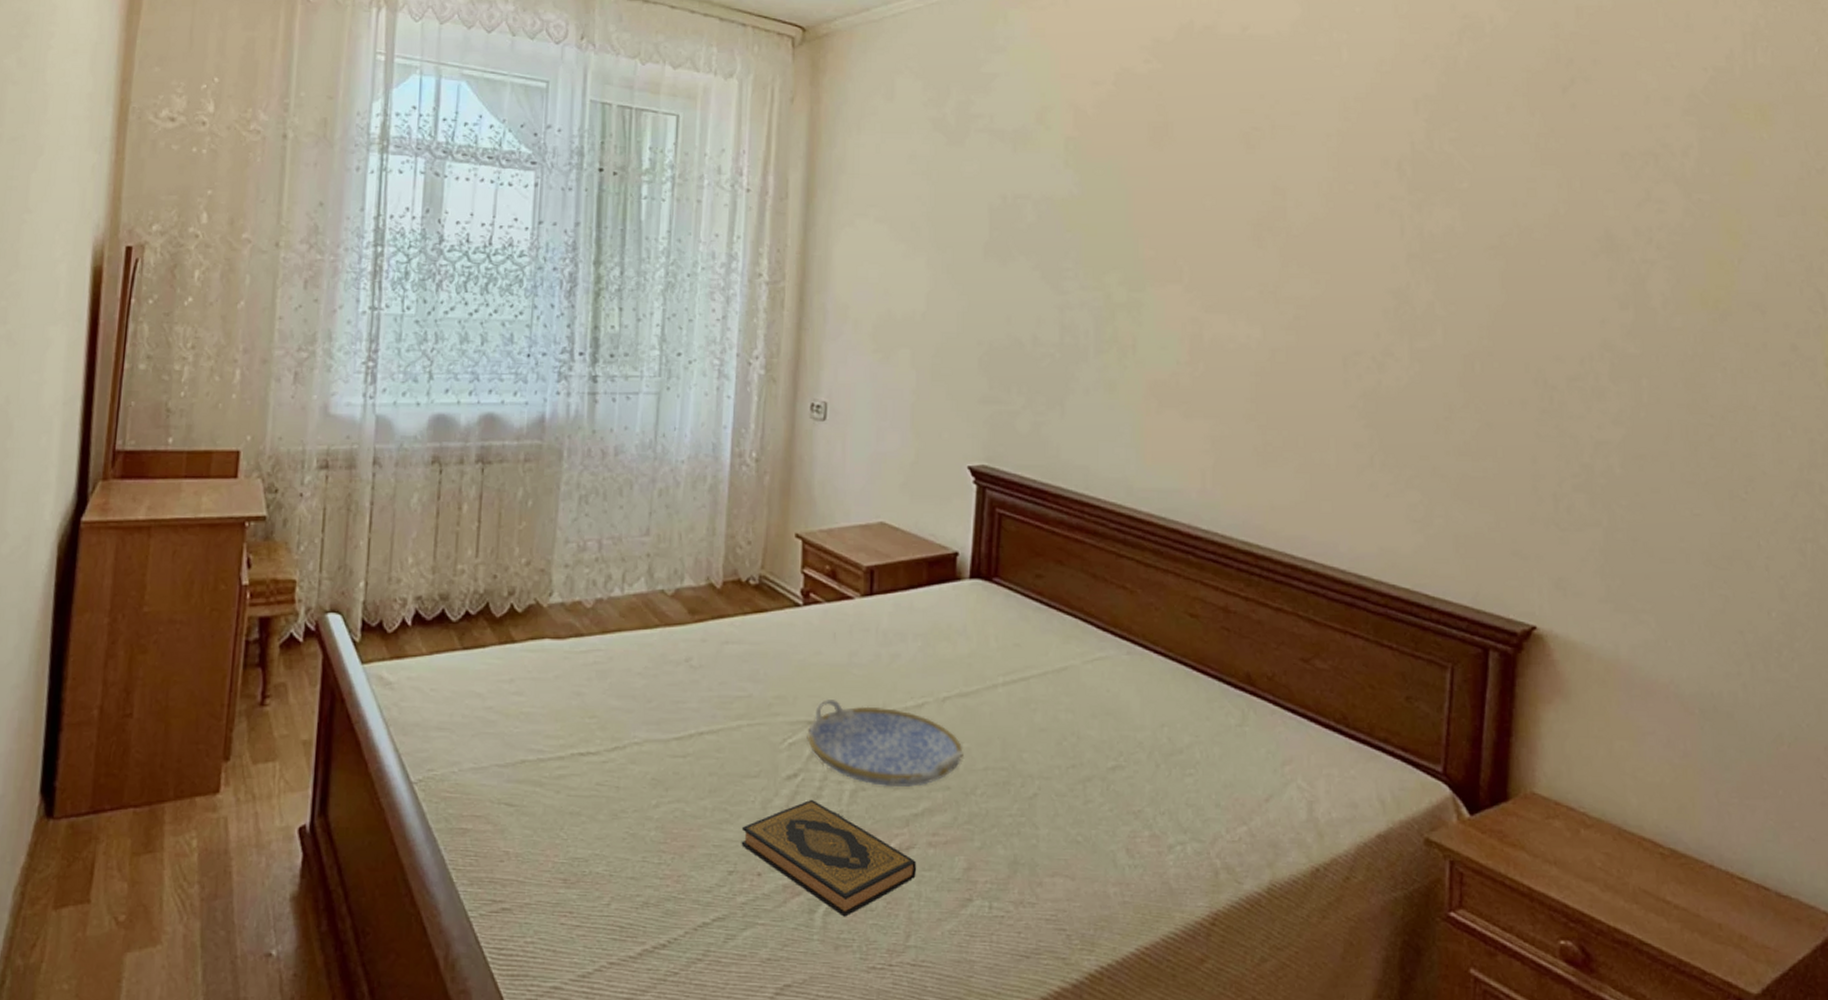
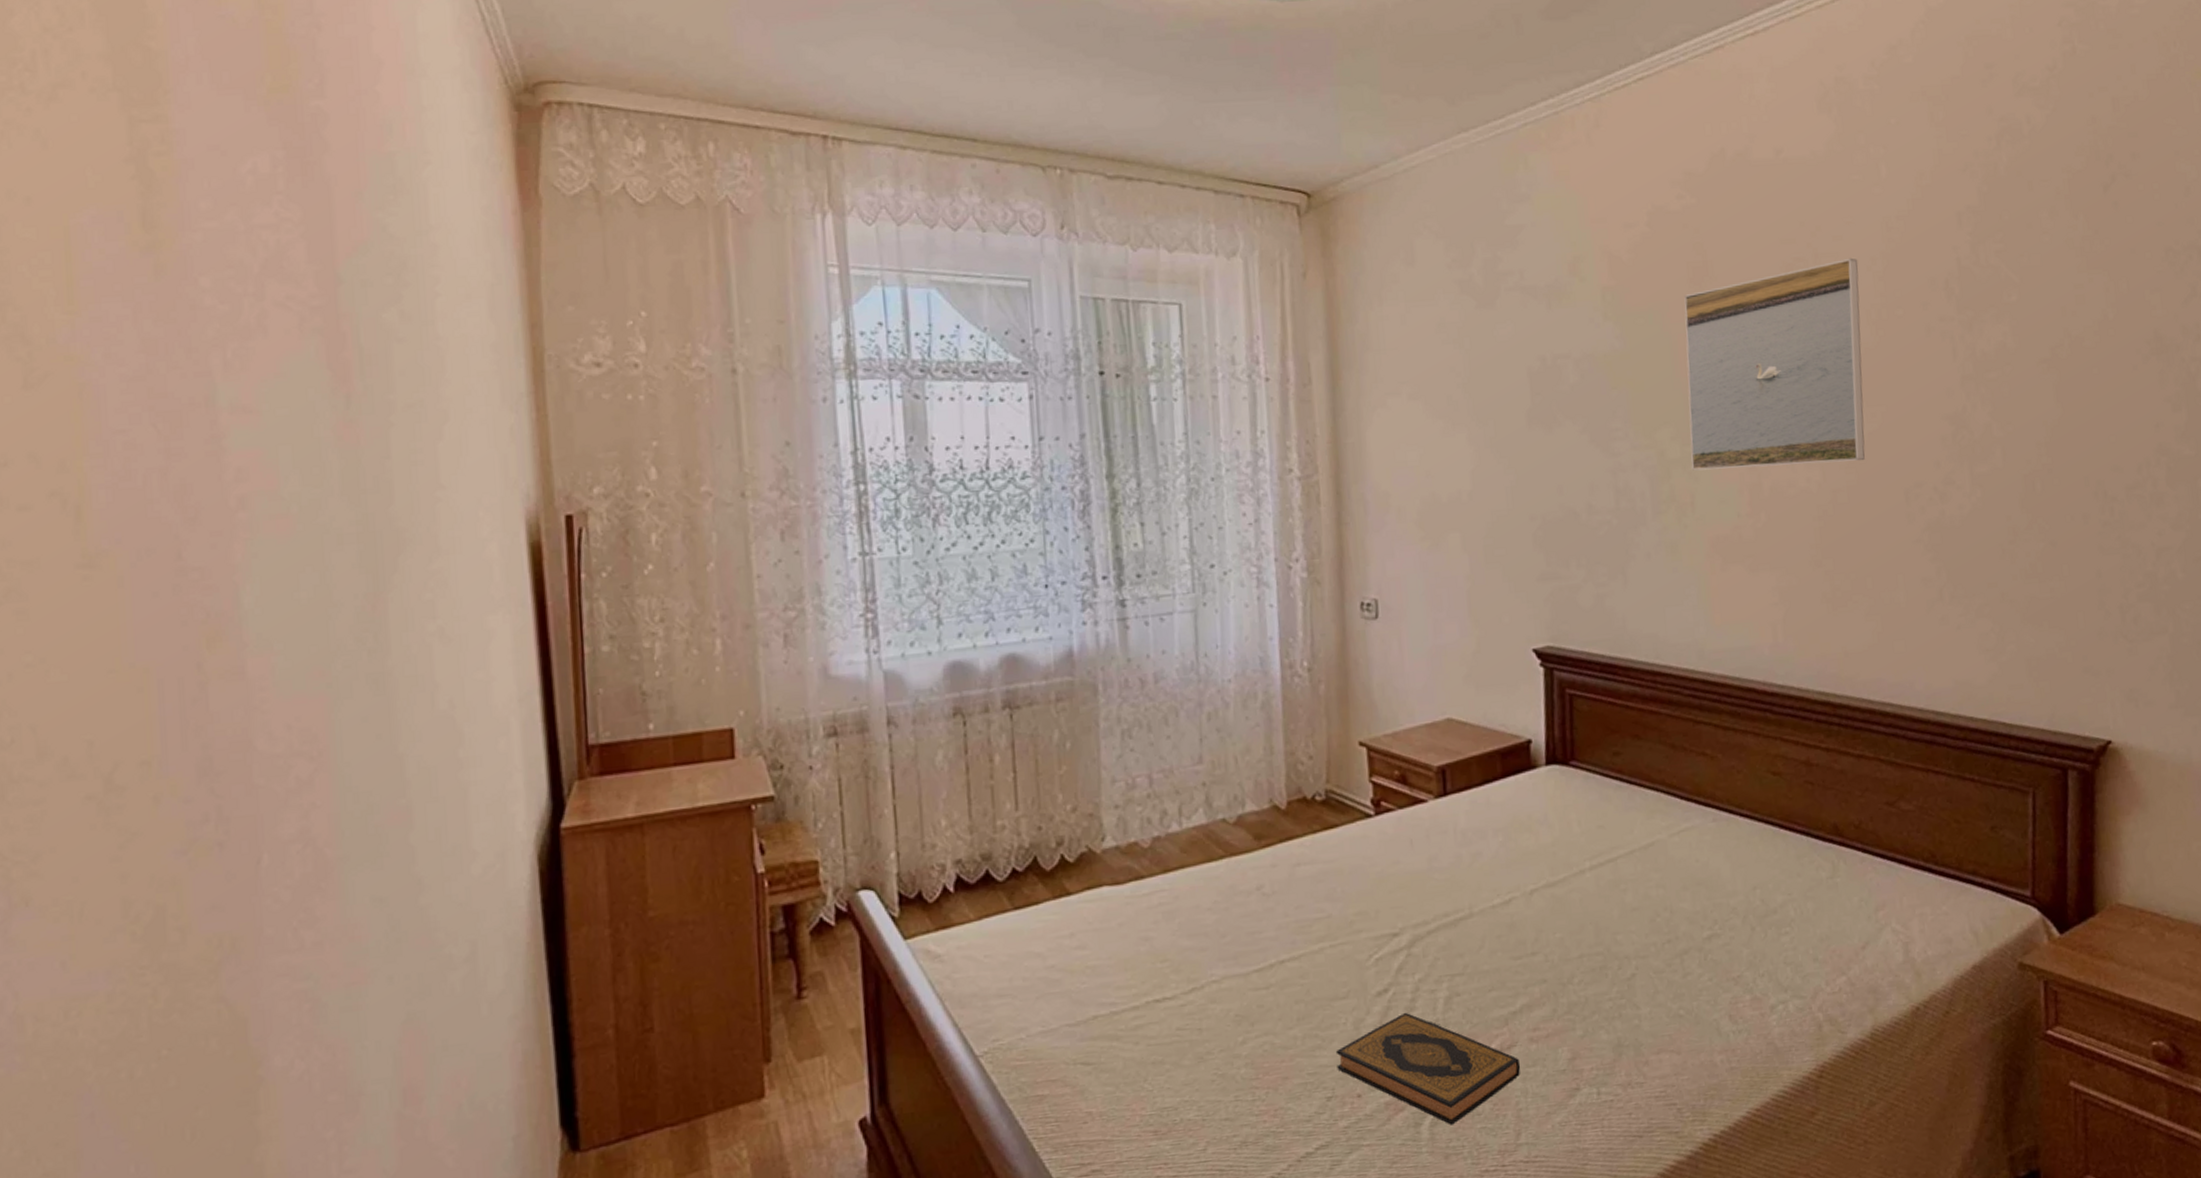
serving tray: present [807,699,963,787] -> none [1393,908,1557,990]
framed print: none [1135,132,1314,324] -> present [1684,258,1865,471]

